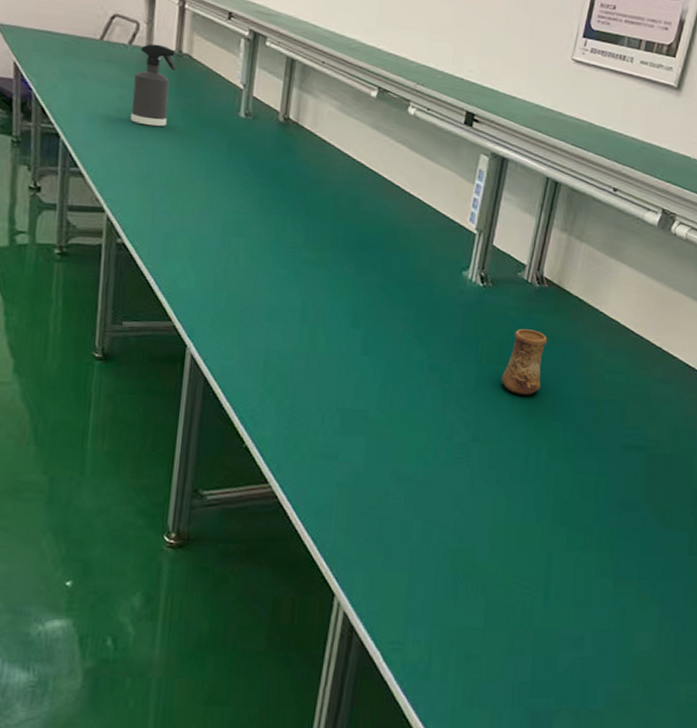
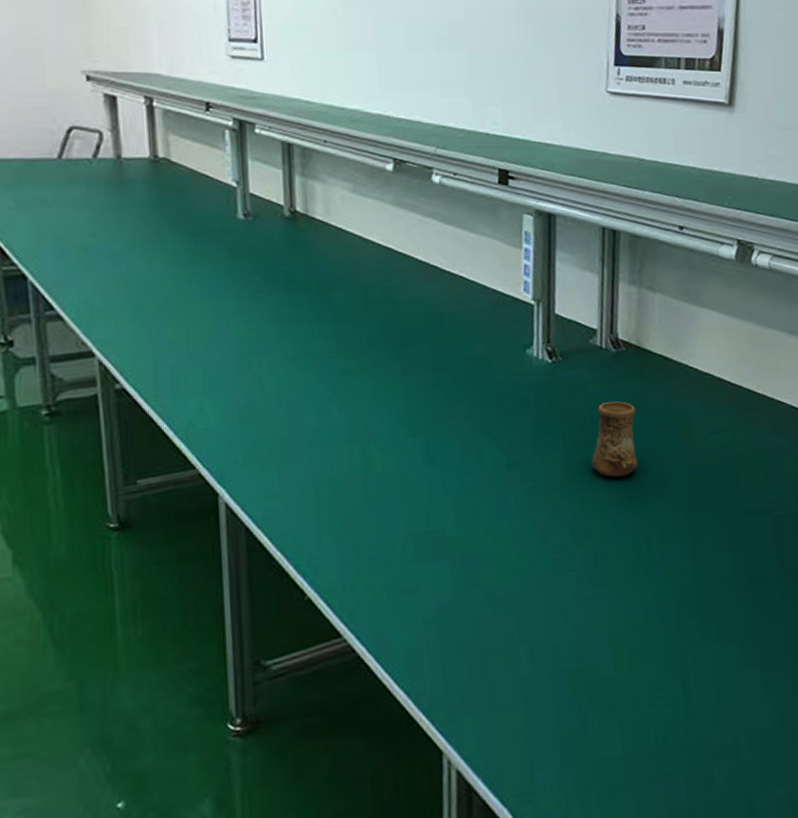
spray bottle: present [130,43,177,126] -> none [106,152,154,248]

